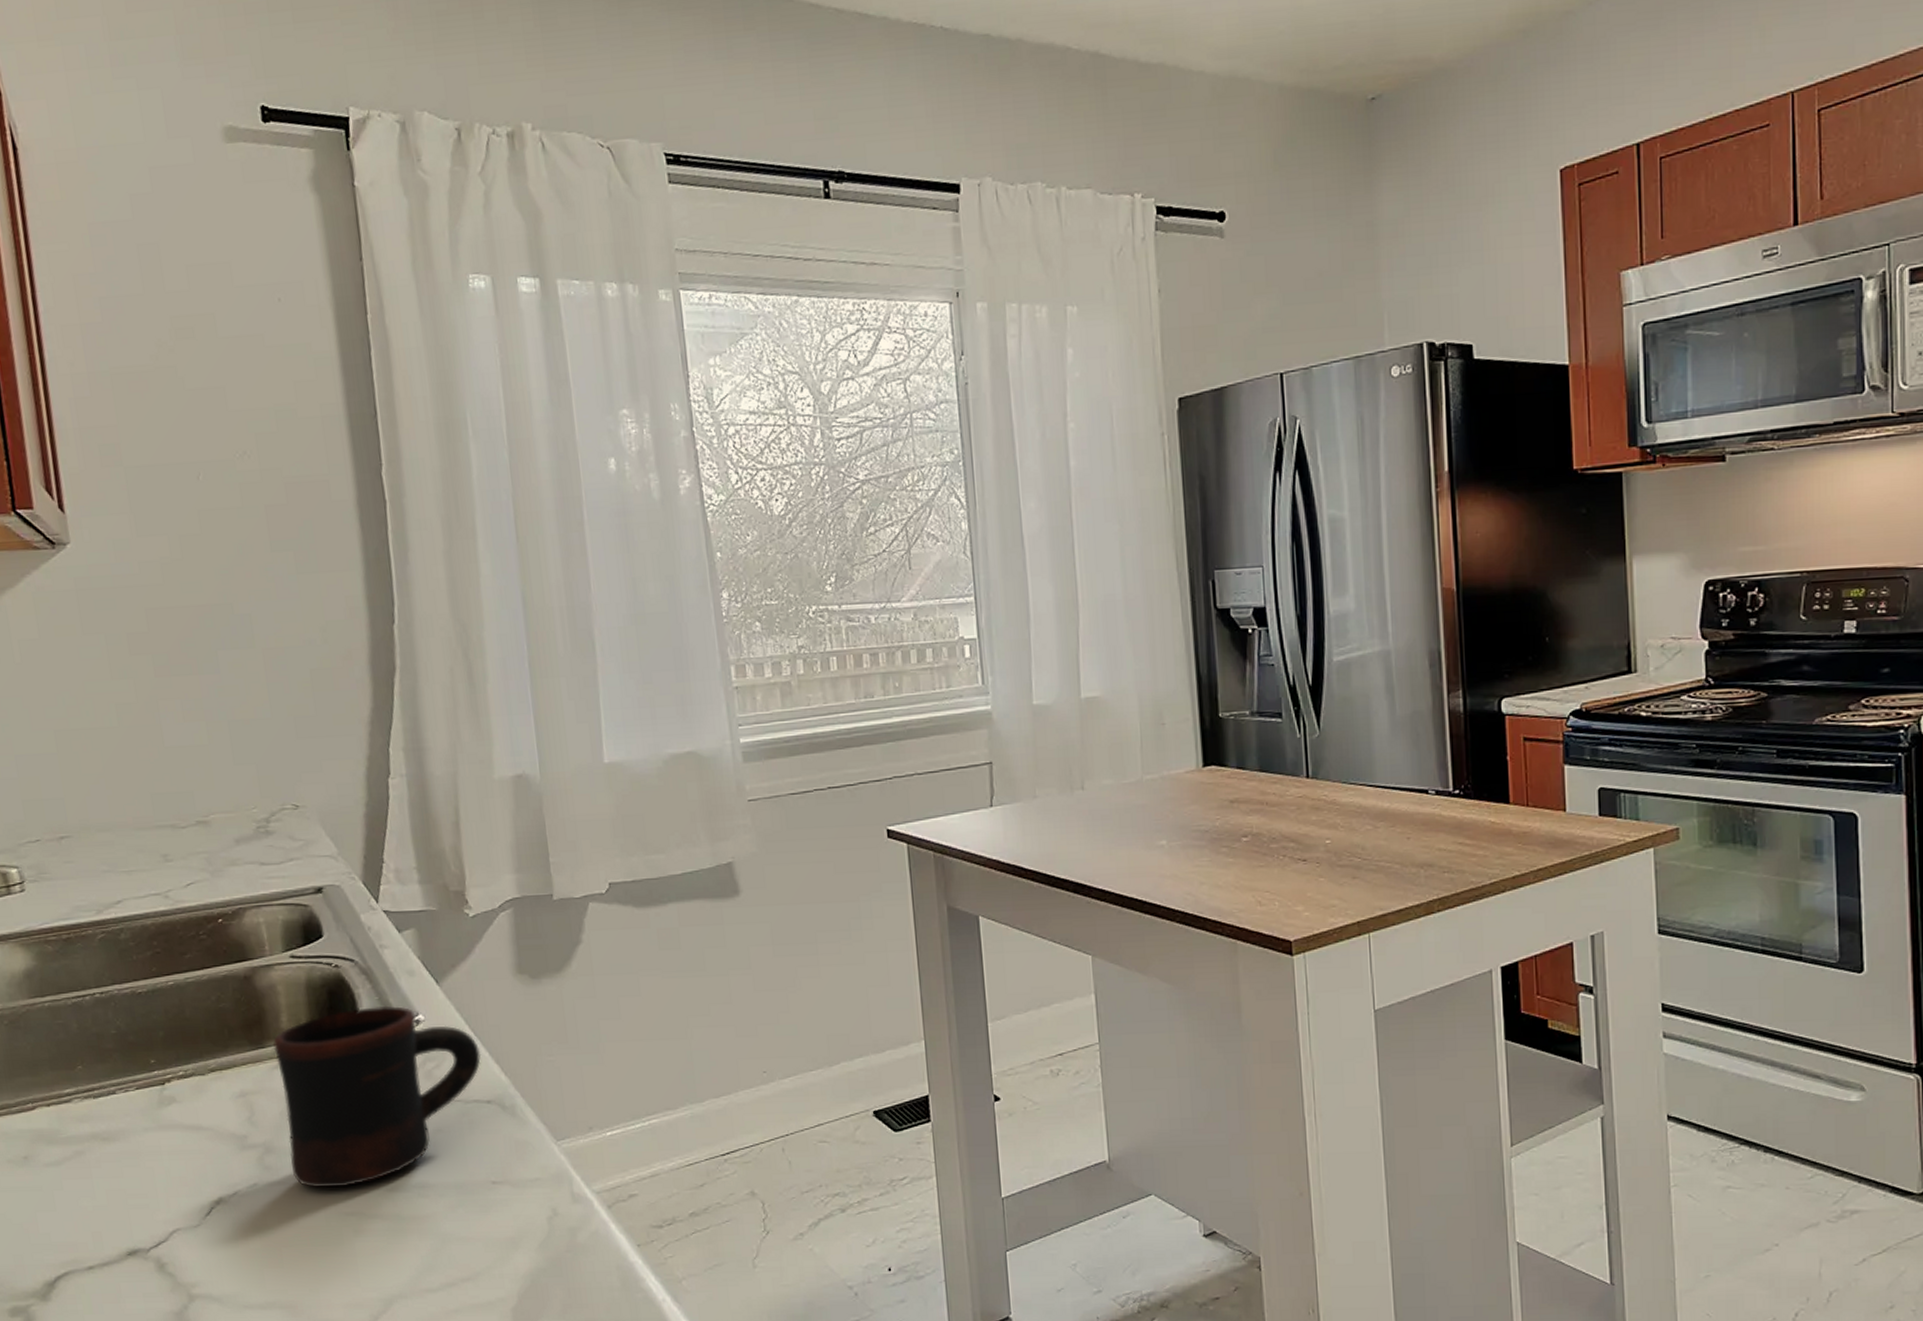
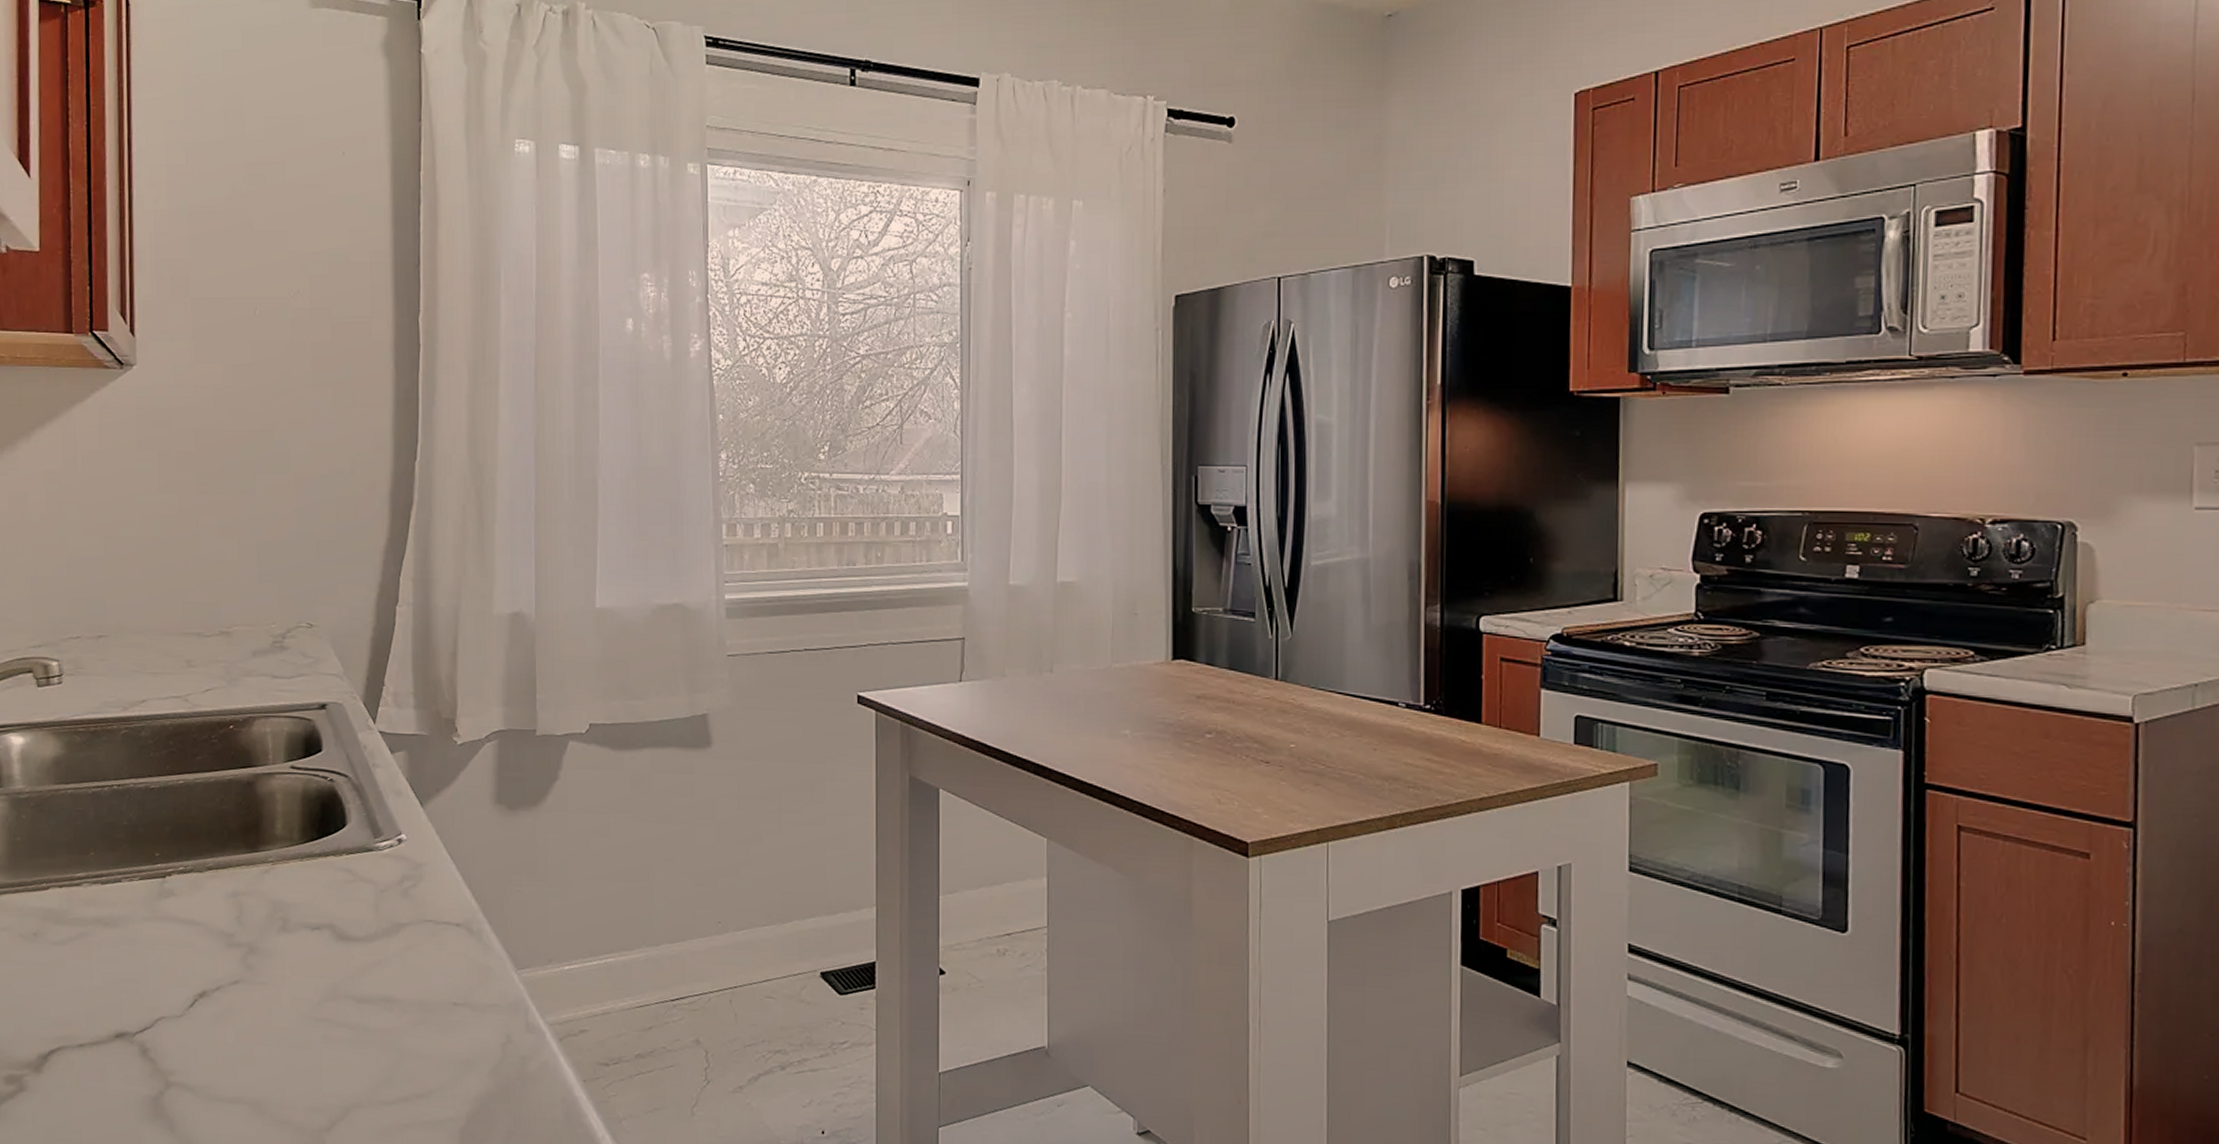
mug: present [273,1005,482,1188] -> none [267,822,456,993]

